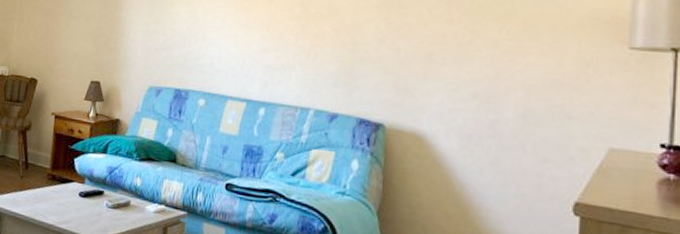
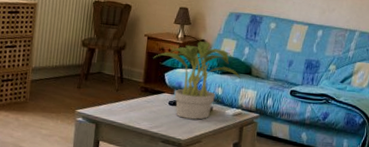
potted plant: none [61,121,164,216] -> present [153,41,241,120]

